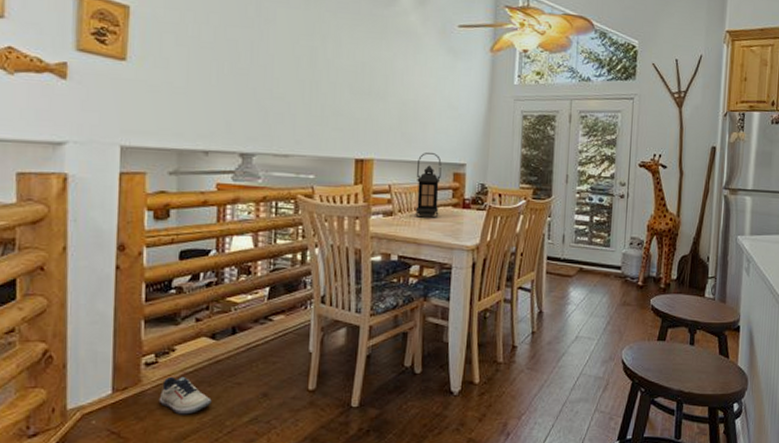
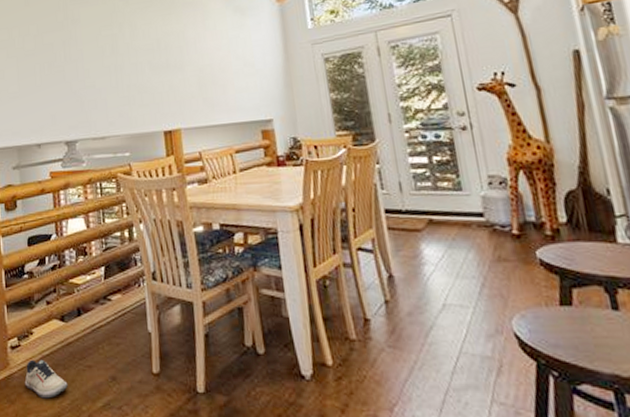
lantern: present [415,151,442,219] -> none [223,112,254,183]

